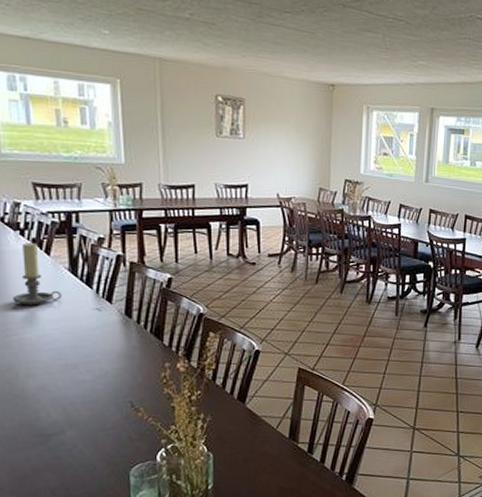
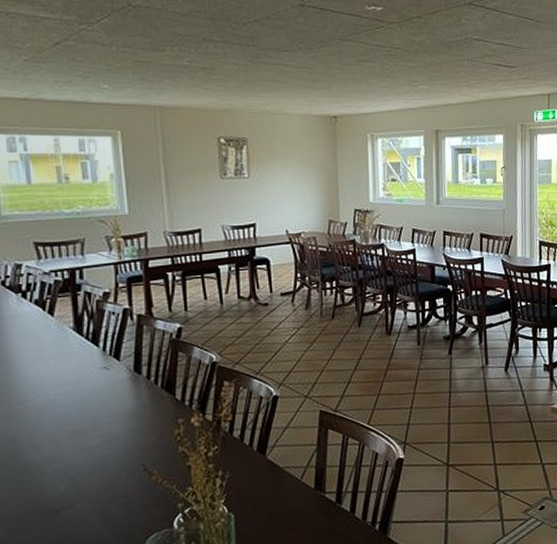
candle holder: present [13,243,62,306] -> none [15,304,67,371]

